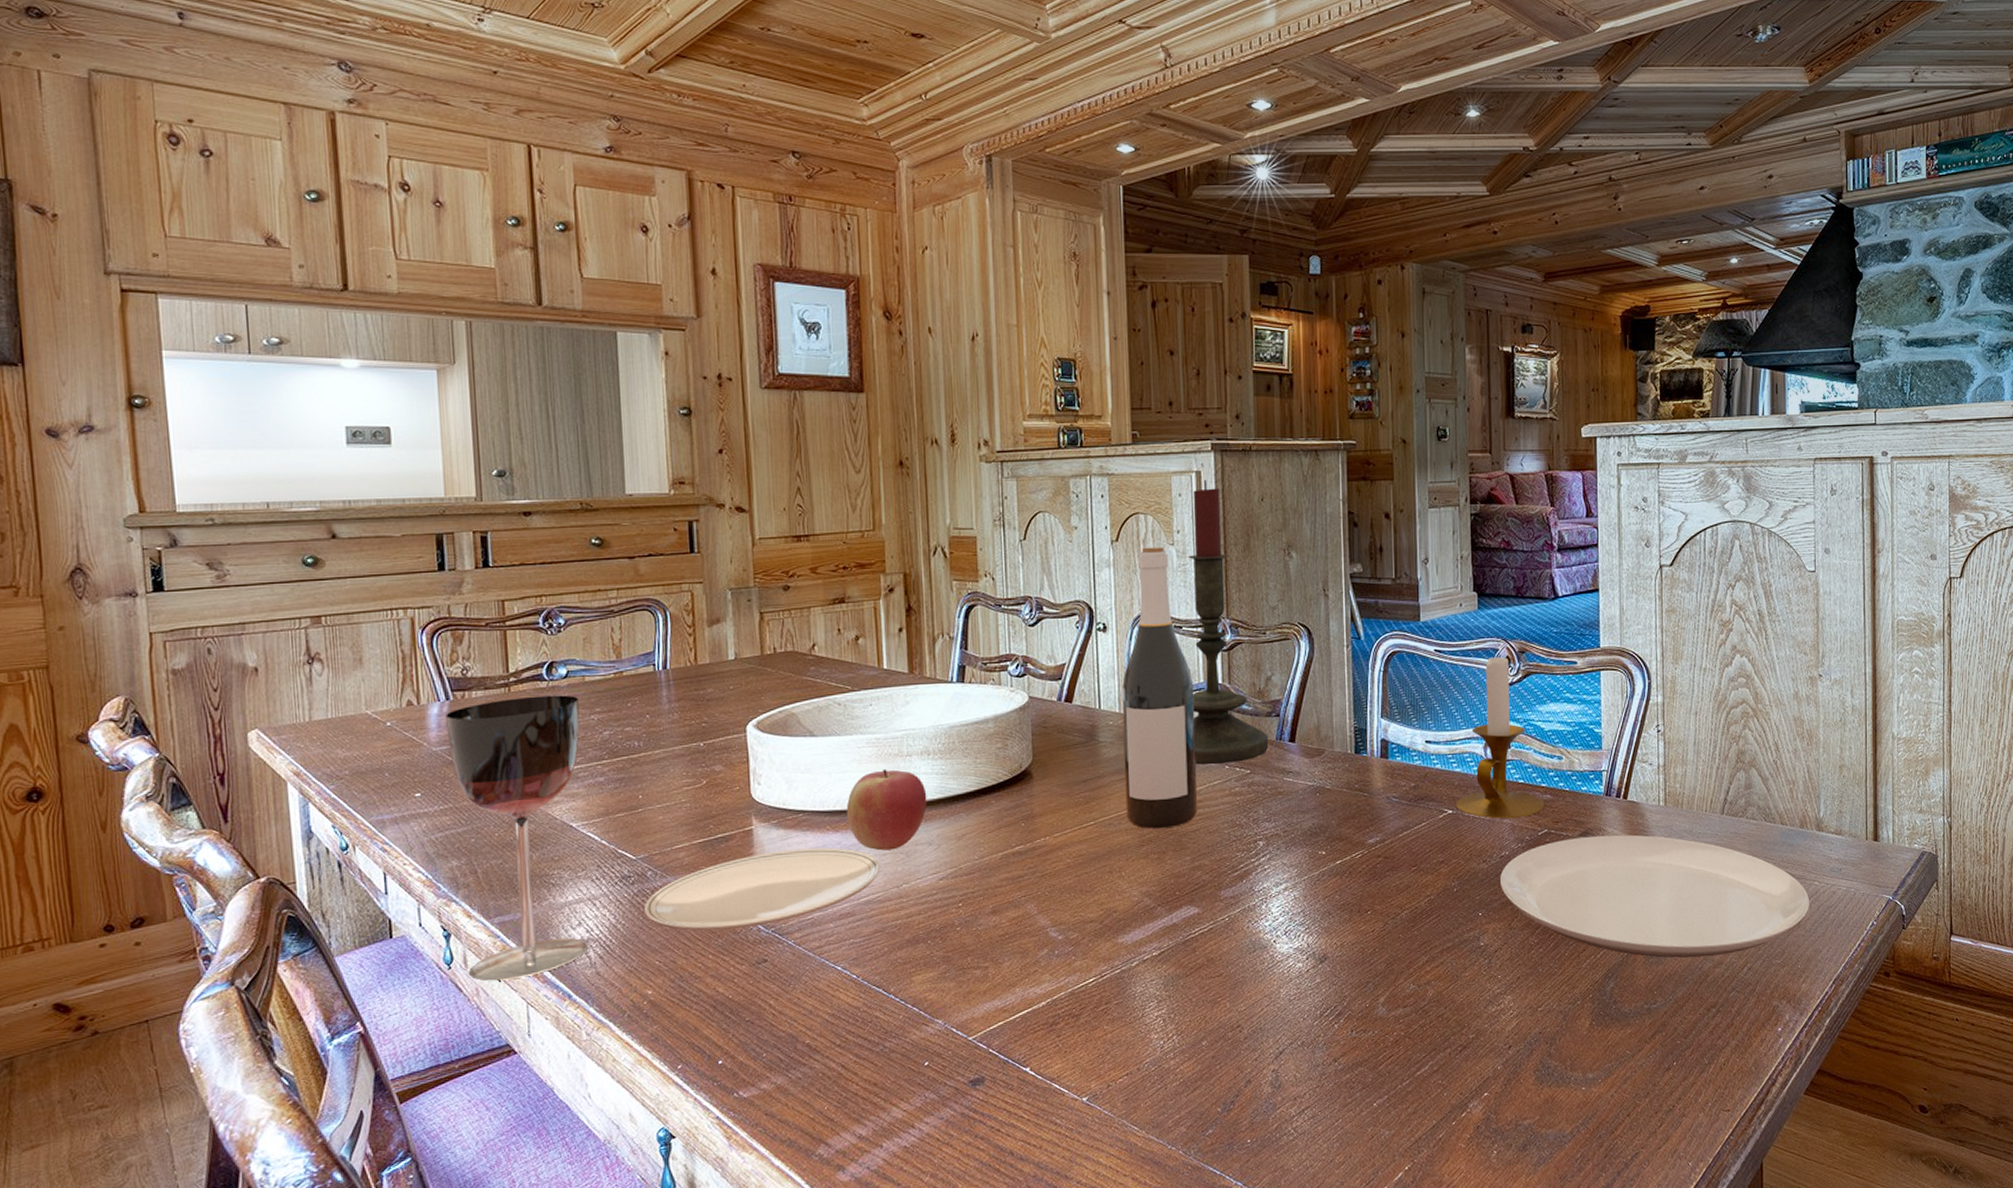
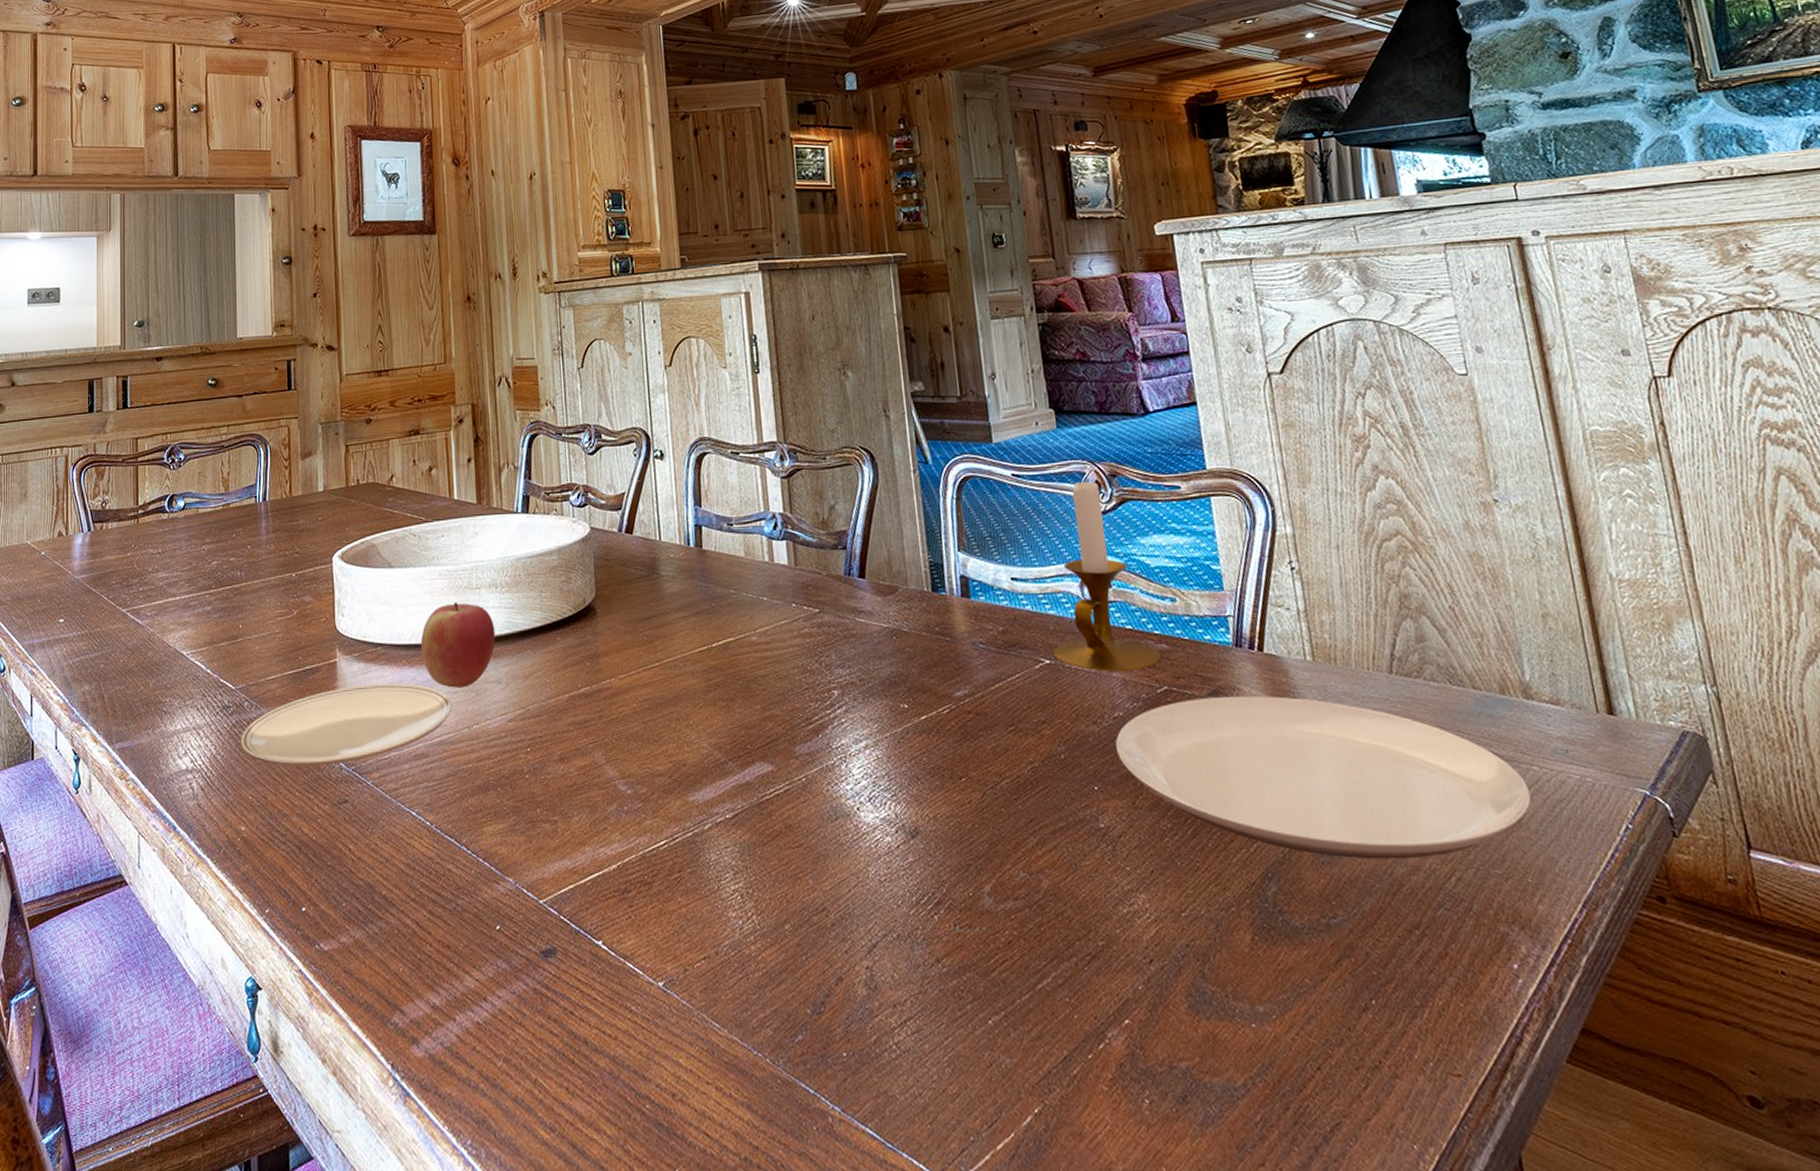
wineglass: present [446,695,589,982] -> none [87,526,193,808]
wine bottle: present [1121,547,1198,829] -> none [681,370,766,672]
candle: present [1188,480,1269,764] -> none [741,301,837,602]

